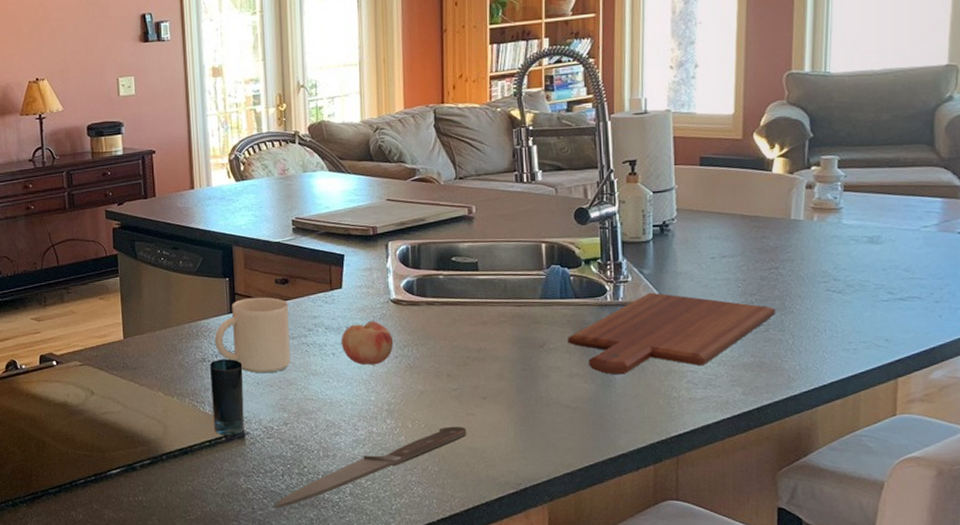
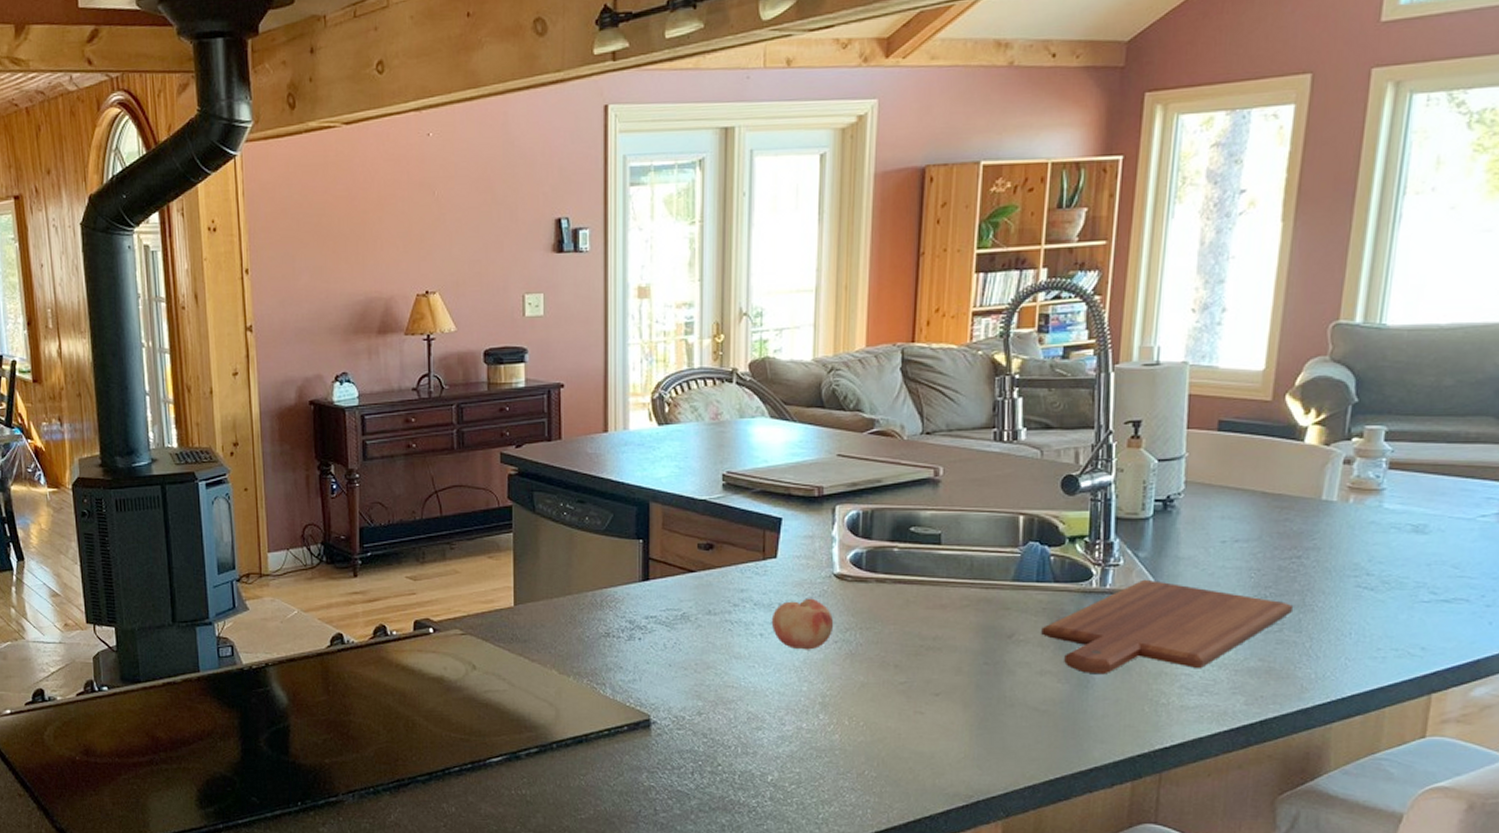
cup: present [210,359,245,436] -> none [615,635,653,725]
mug: present [215,297,291,374] -> none [622,564,712,654]
kitchen knife: present [273,427,467,509] -> none [679,726,913,811]

